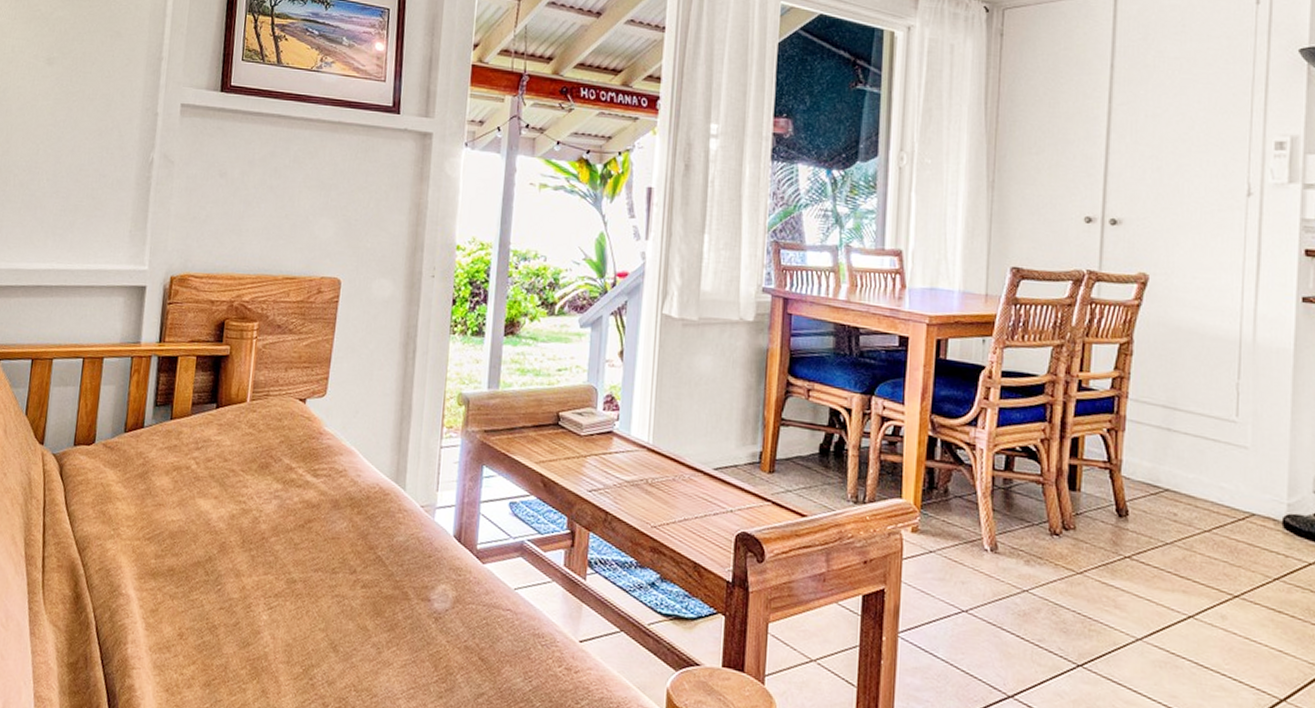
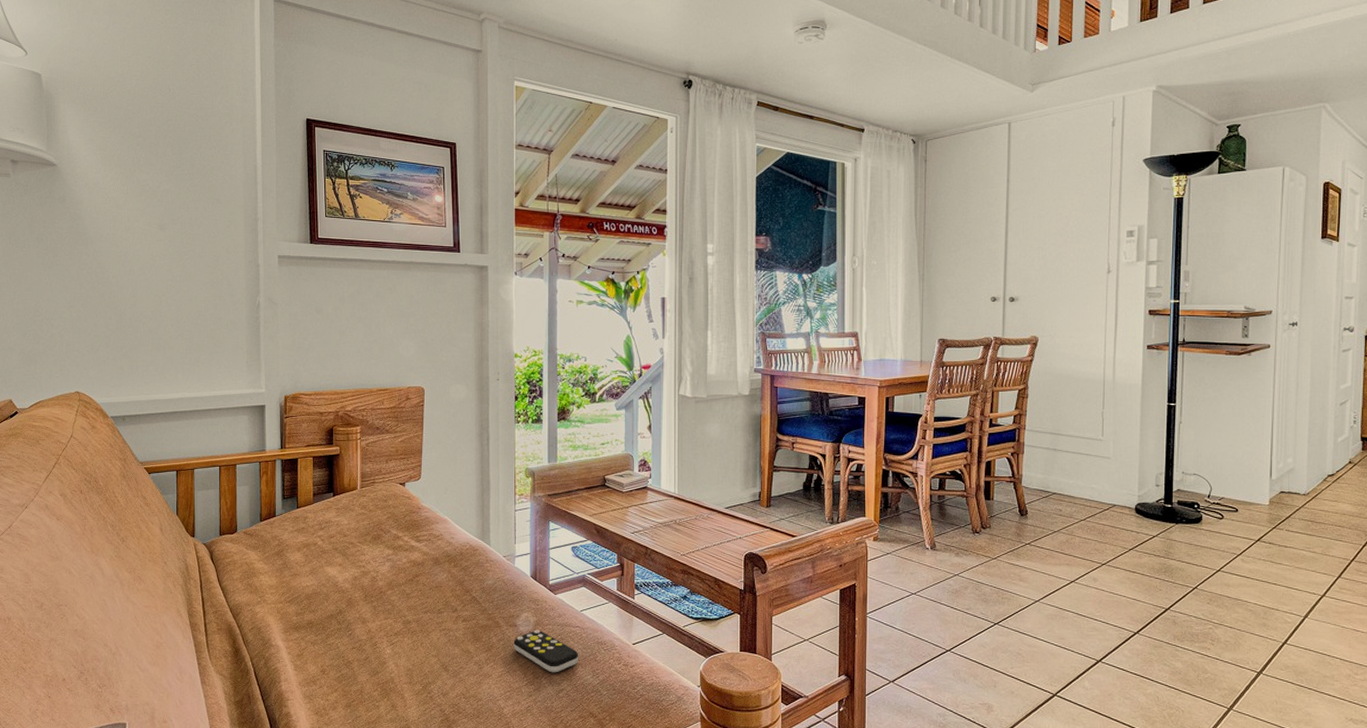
remote control: none [423,609,508,670] -> present [513,630,579,673]

